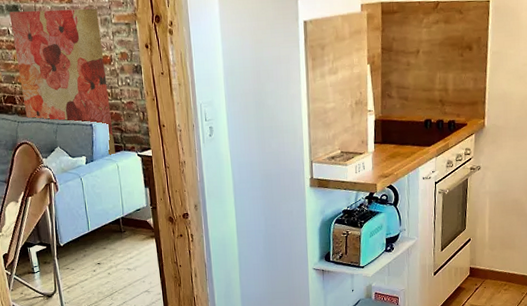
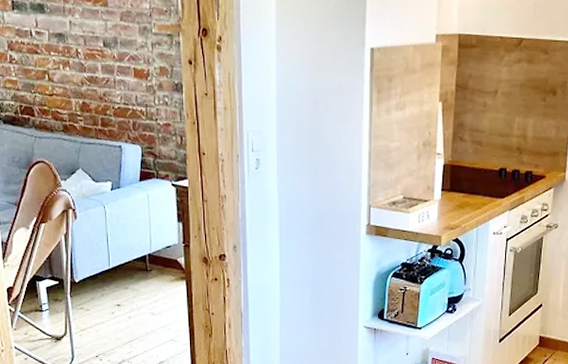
wall art: present [9,8,116,156] -> none [34,11,147,184]

